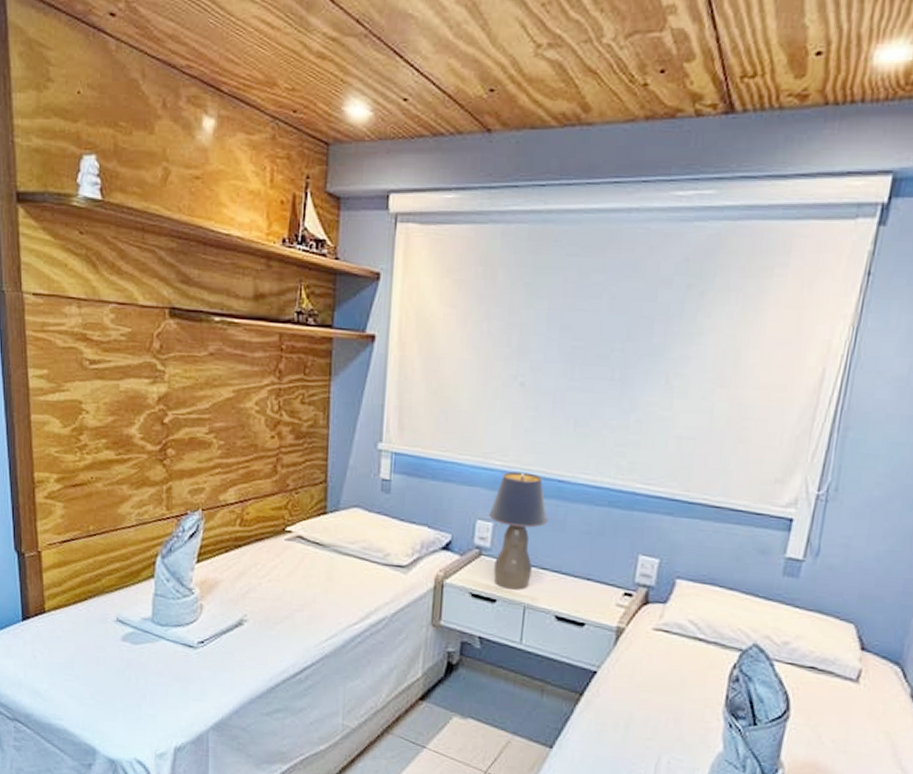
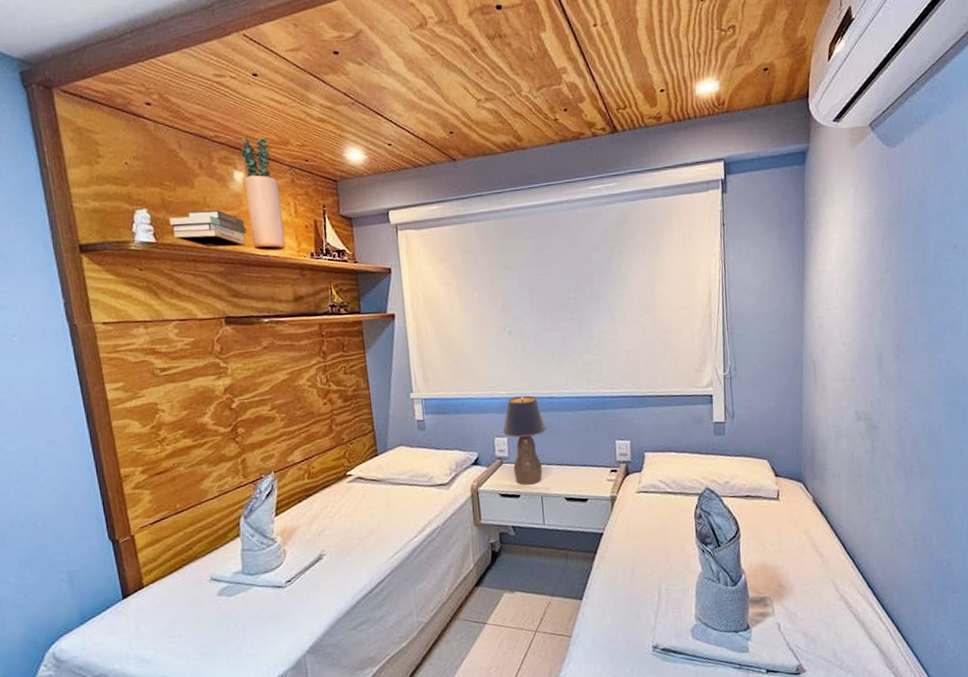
books: none [121,164,209,218] -> present [170,210,247,248]
vase: none [213,67,256,230] -> present [241,134,286,251]

